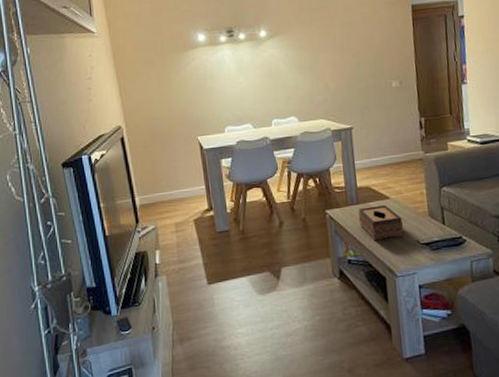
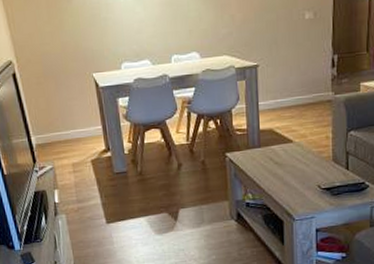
tissue box: present [358,205,404,241] -> none [259,149,305,185]

